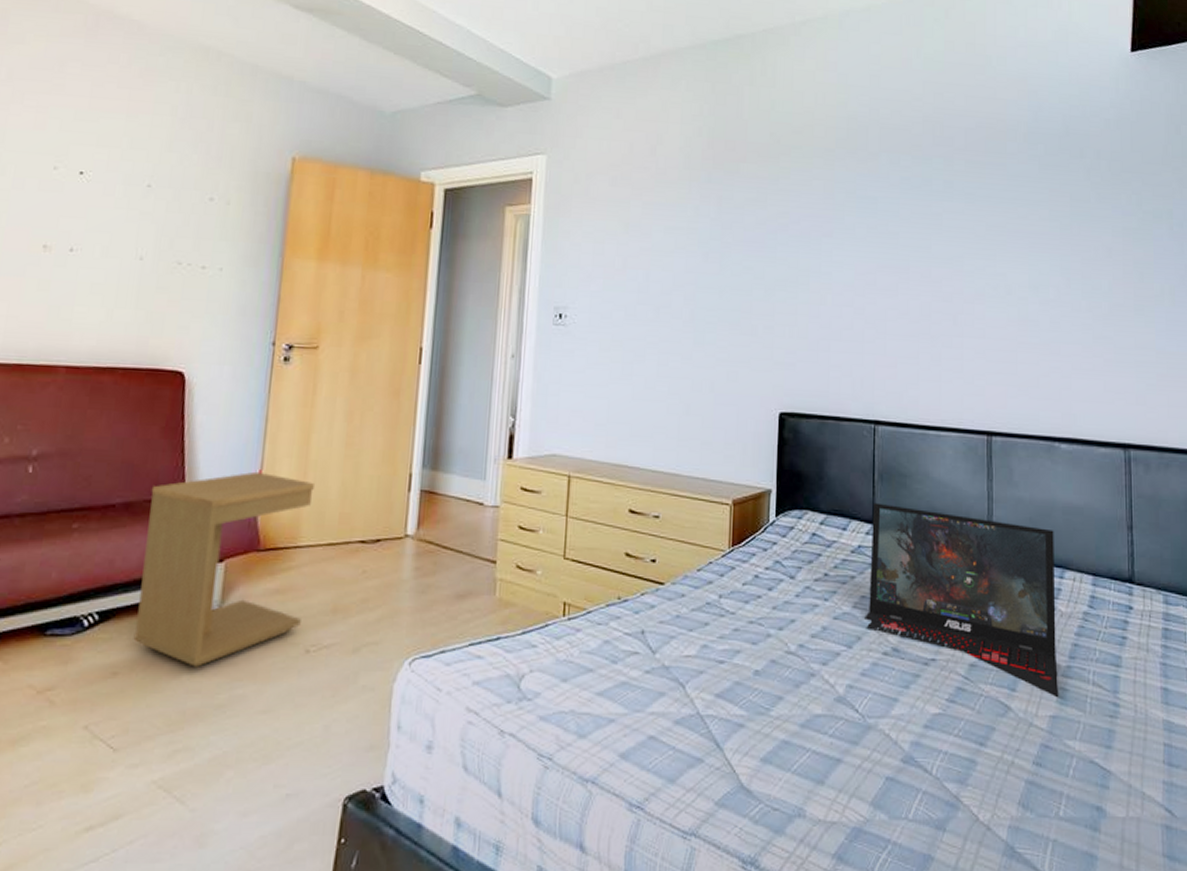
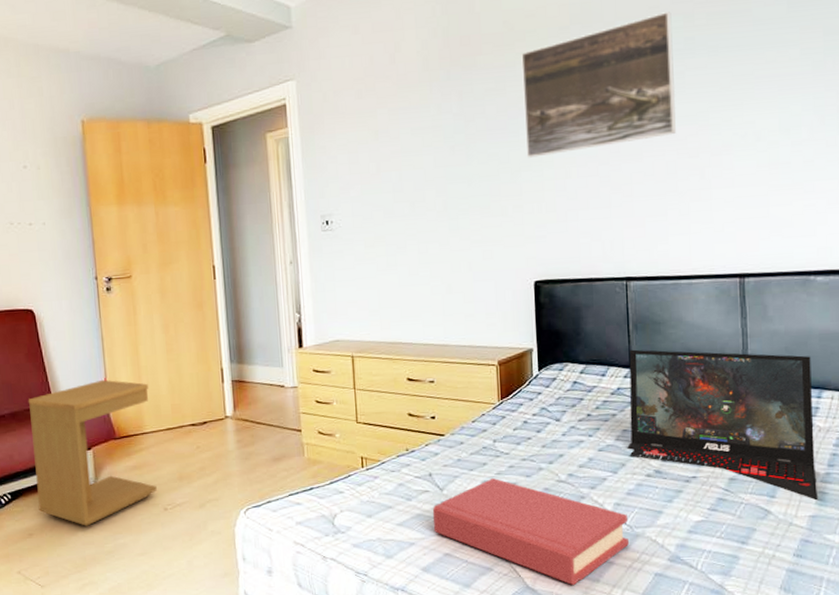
hardback book: none [639,641,860,788] -> present [432,477,629,586]
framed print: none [782,152,933,278] -> present [521,12,676,158]

